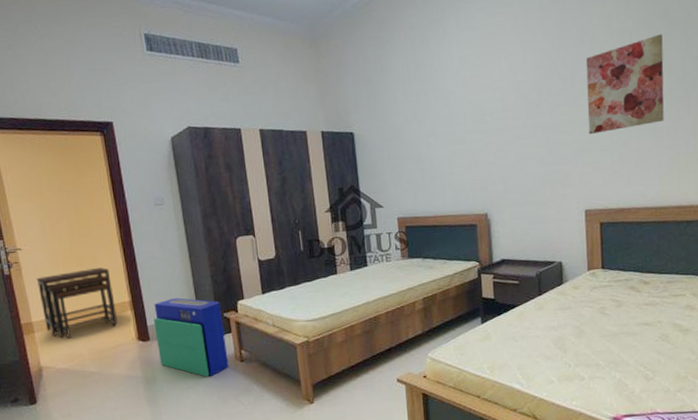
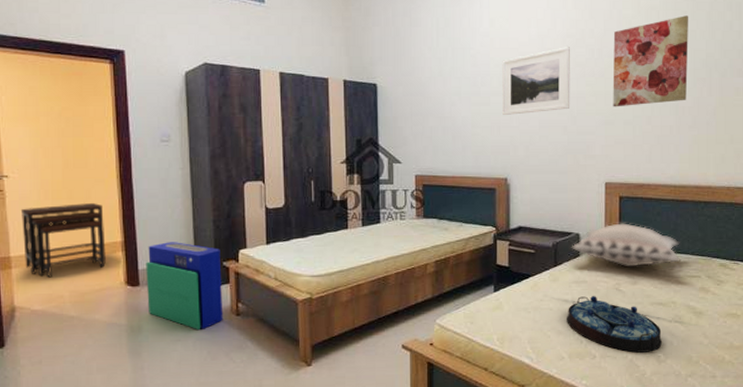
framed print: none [475,78,546,152] -> present [502,47,570,115]
decorative pillow: none [554,248,666,291] -> present [571,223,682,267]
serving tray: none [554,321,649,373] -> present [567,296,662,353]

